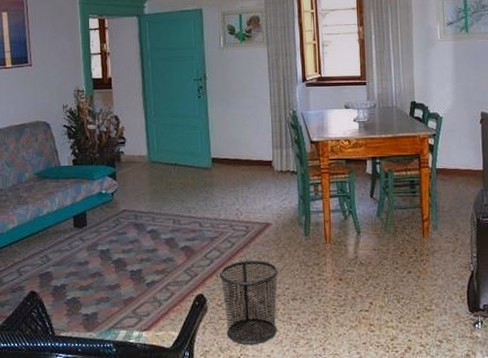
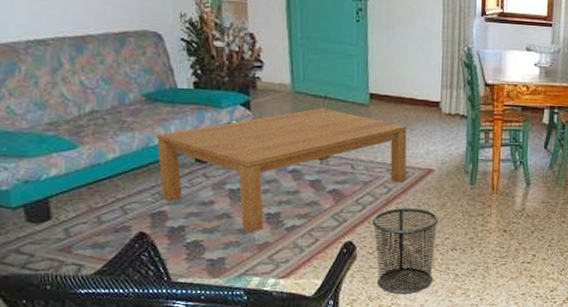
coffee table: none [44,174,247,289] -> present [156,108,407,233]

